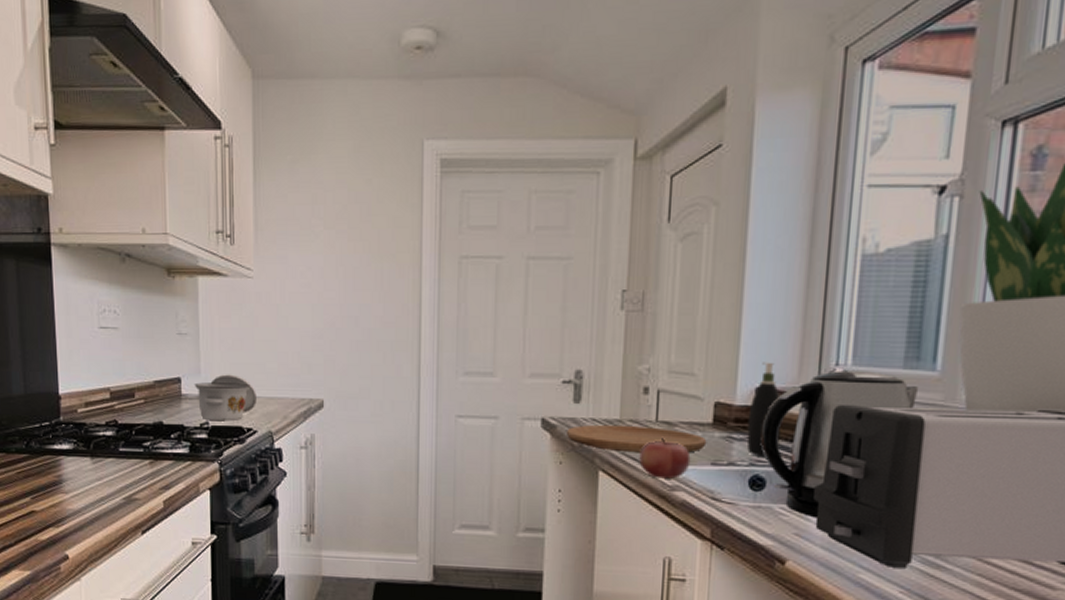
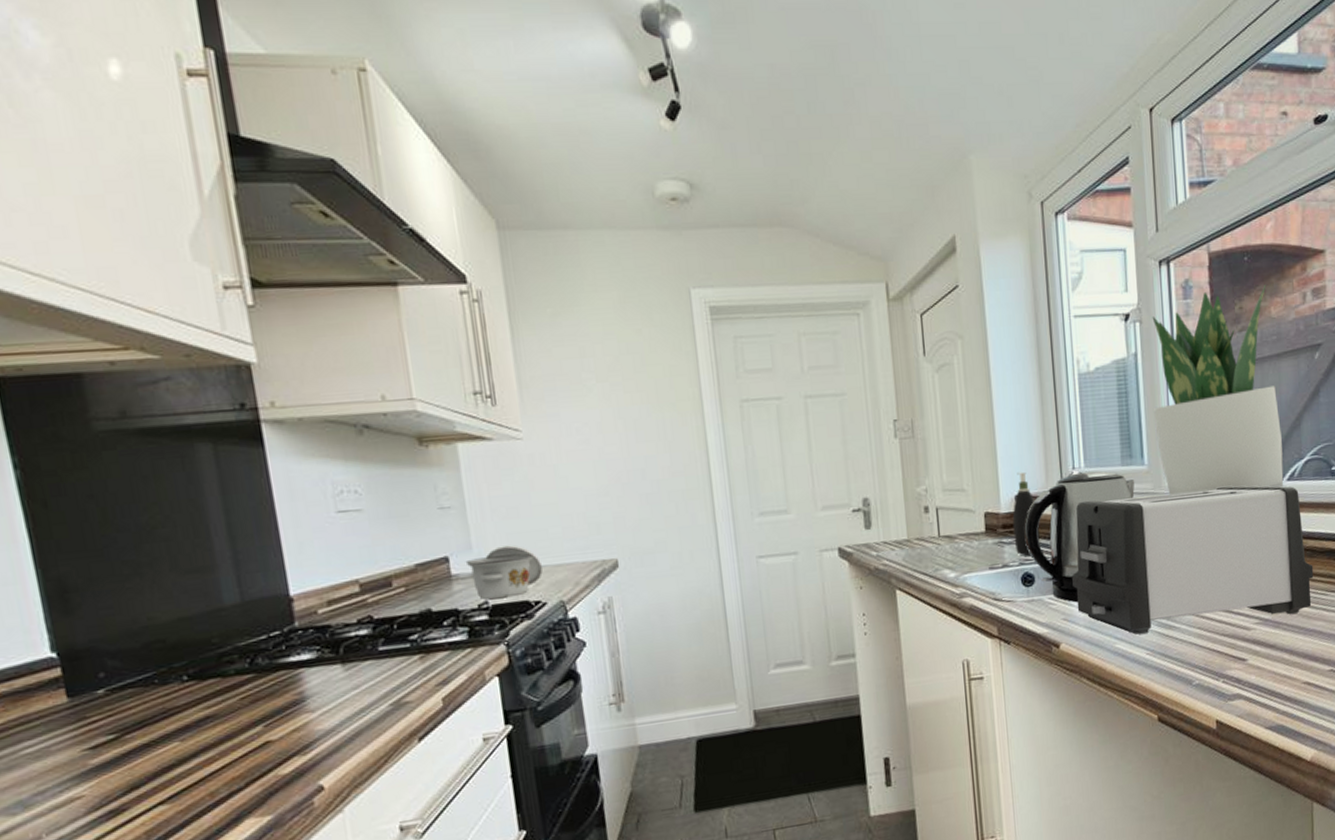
cutting board: present [567,424,707,453] -> none [863,542,983,569]
fruit: present [639,438,691,479] -> none [928,551,973,589]

